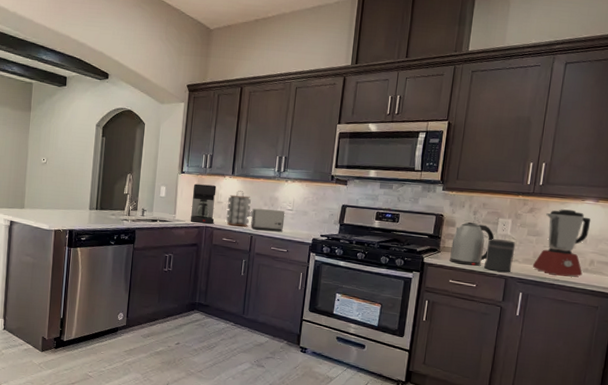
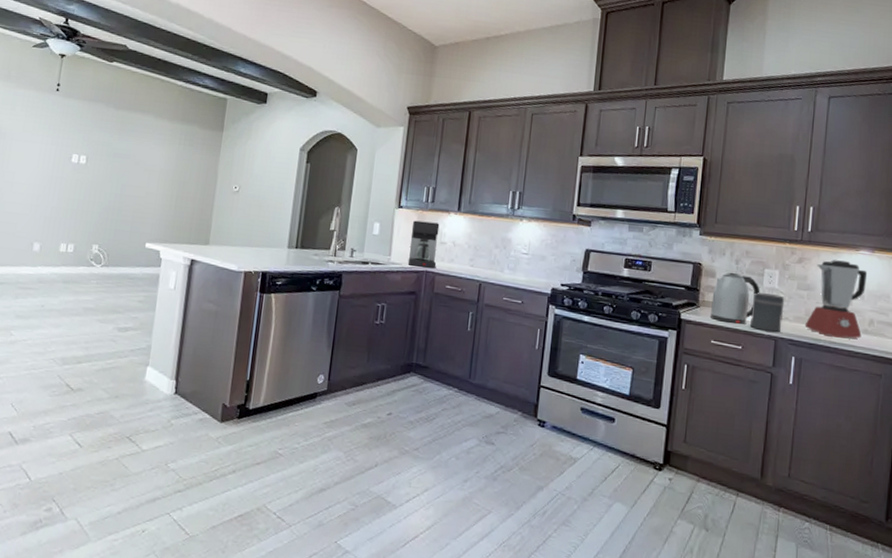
spice rack: present [226,190,251,227] -> none [450,229,480,273]
toaster: present [250,208,285,232] -> none [479,251,520,280]

